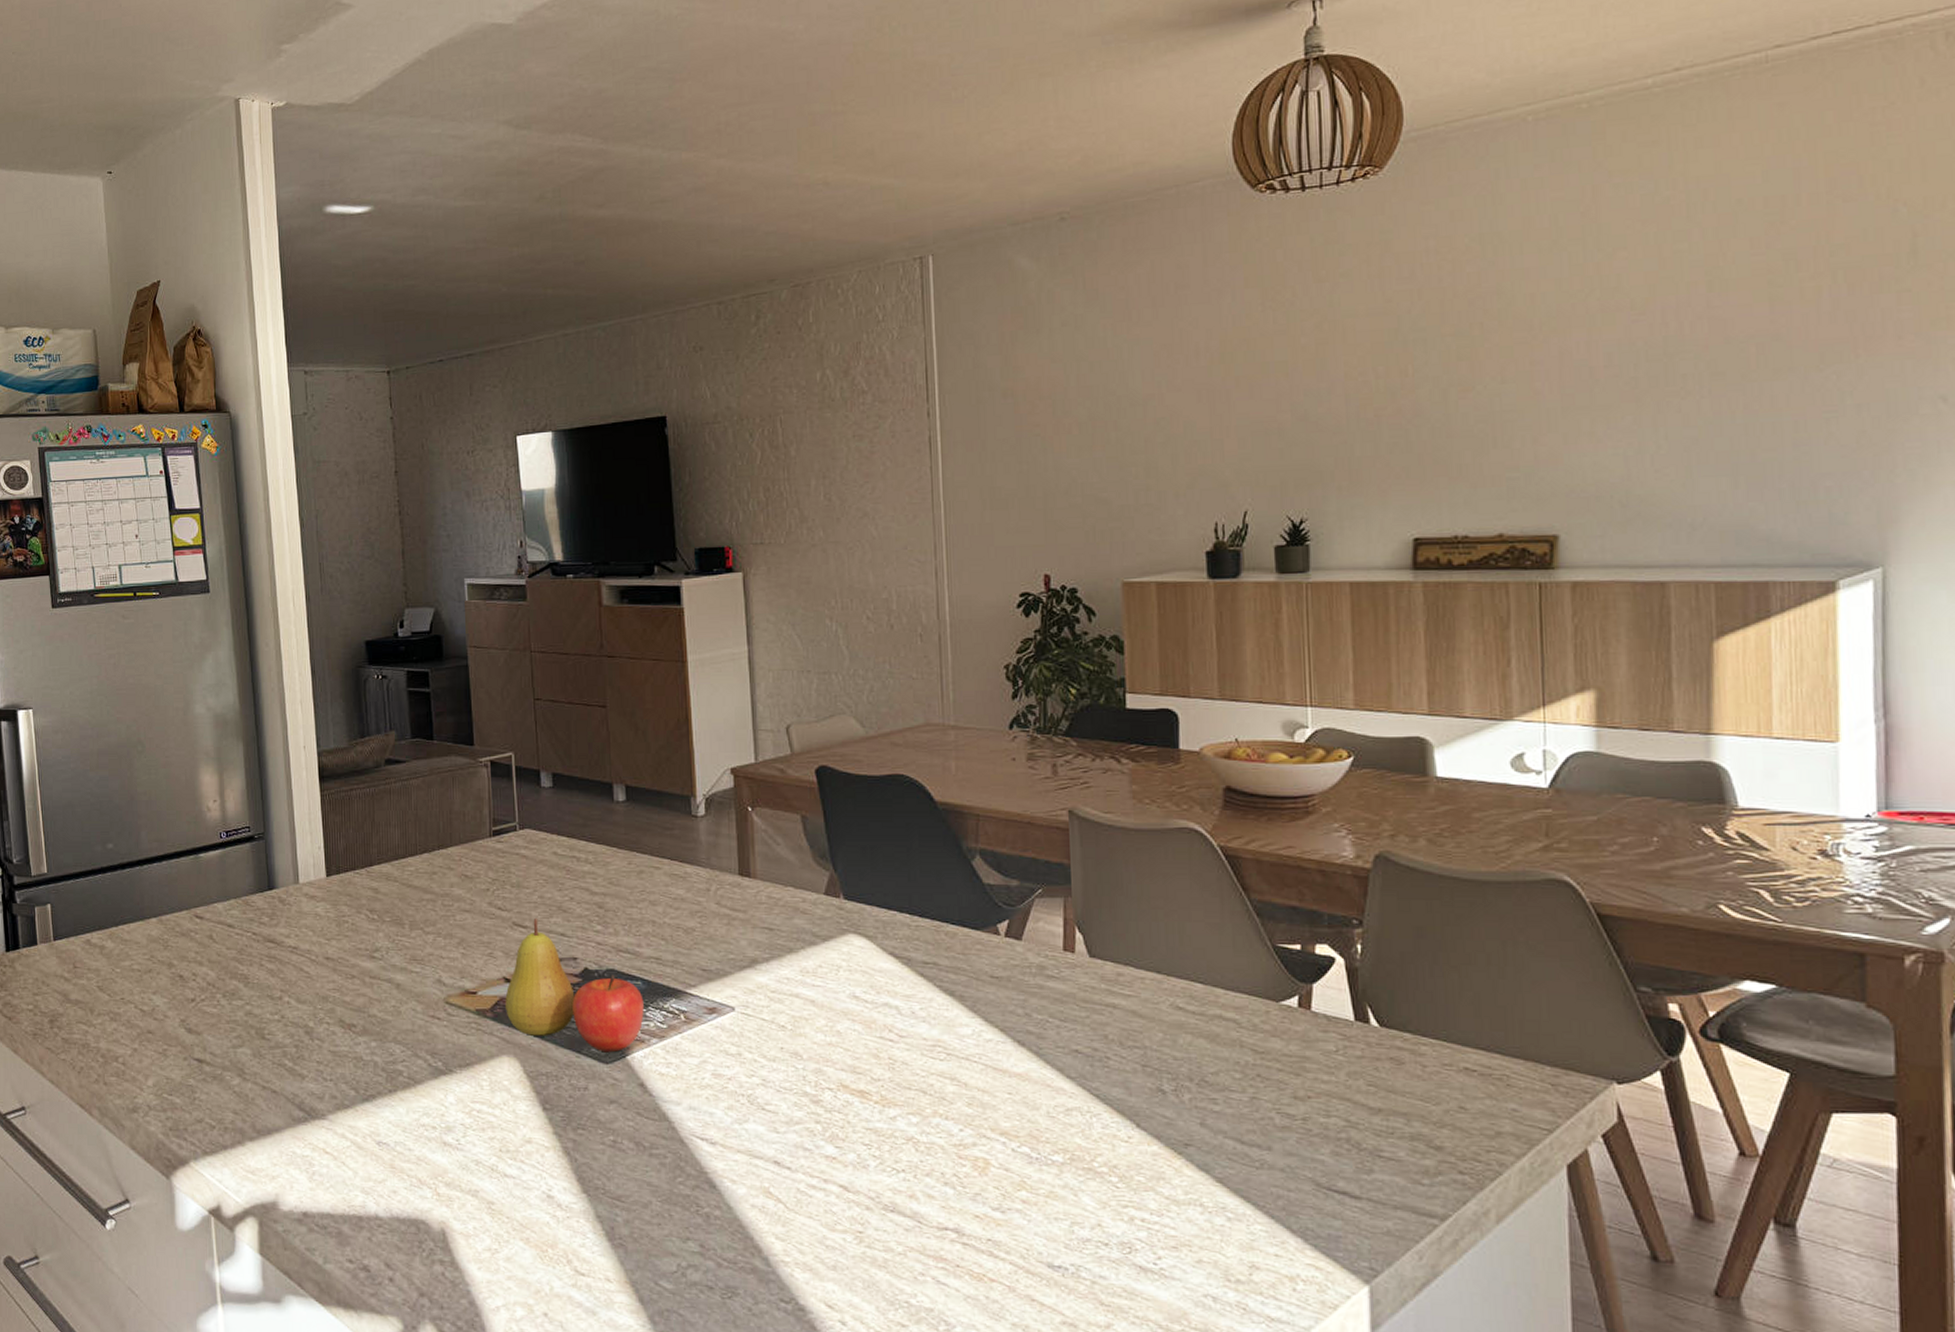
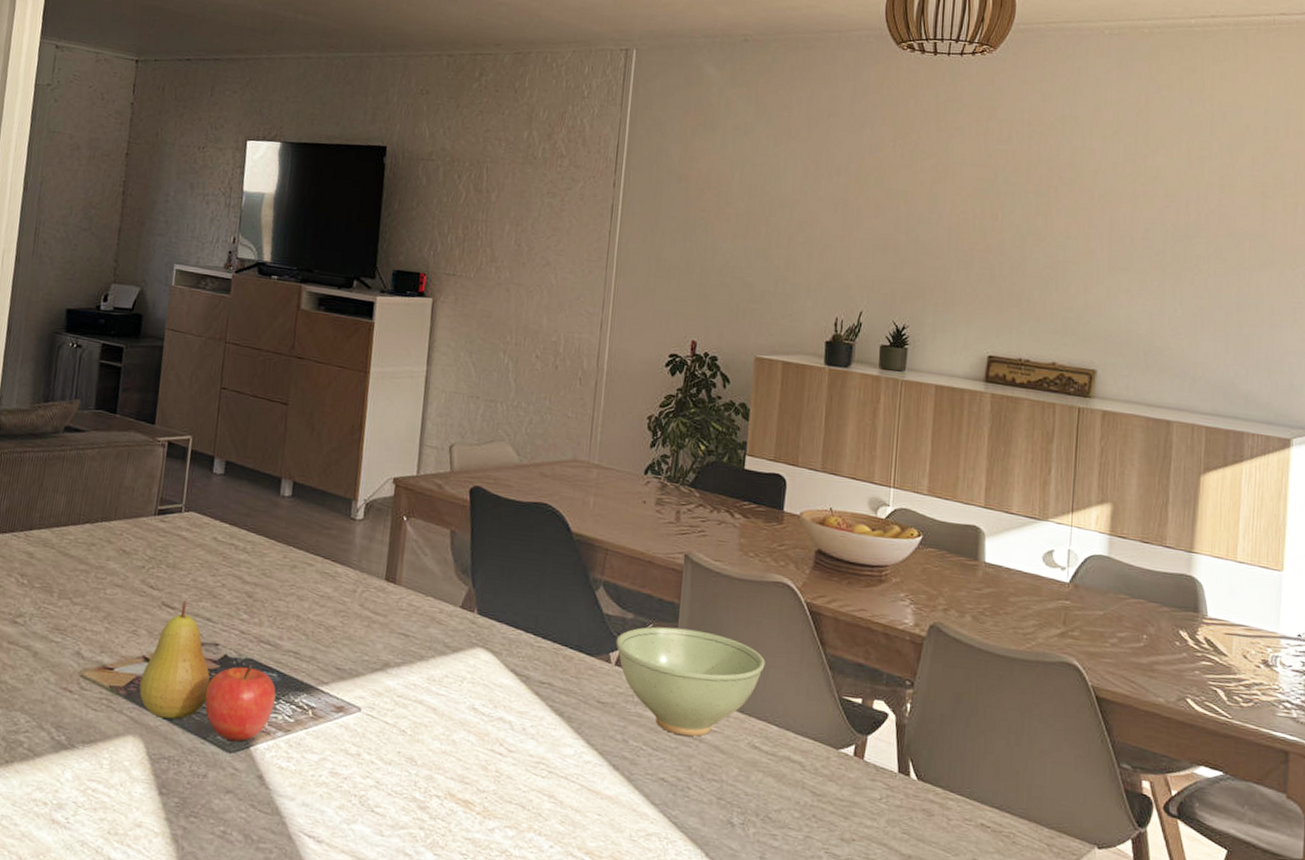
bowl: none [1002,890,1179,1004] -> present [616,626,766,737]

